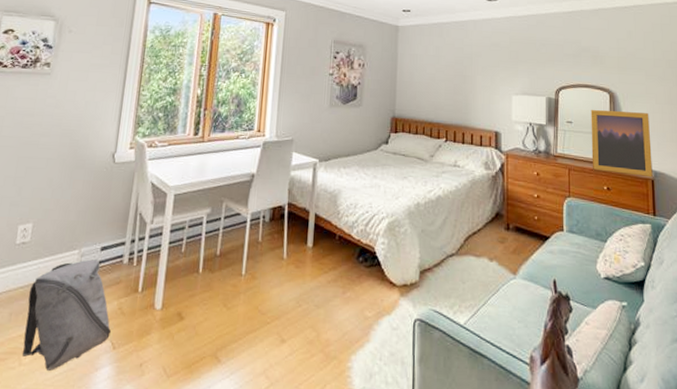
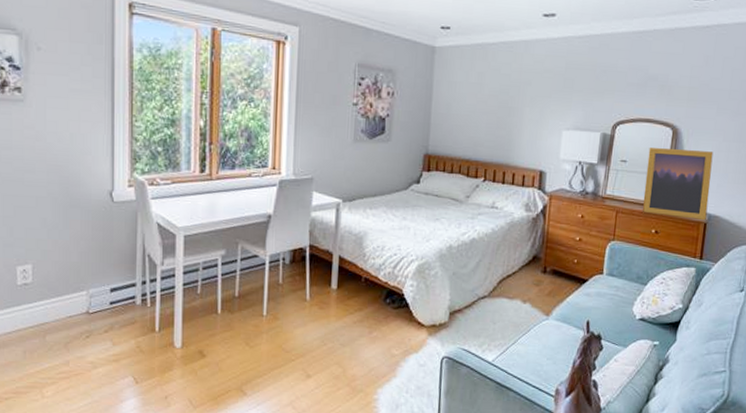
backpack: present [21,259,111,372] -> none [40,300,131,403]

